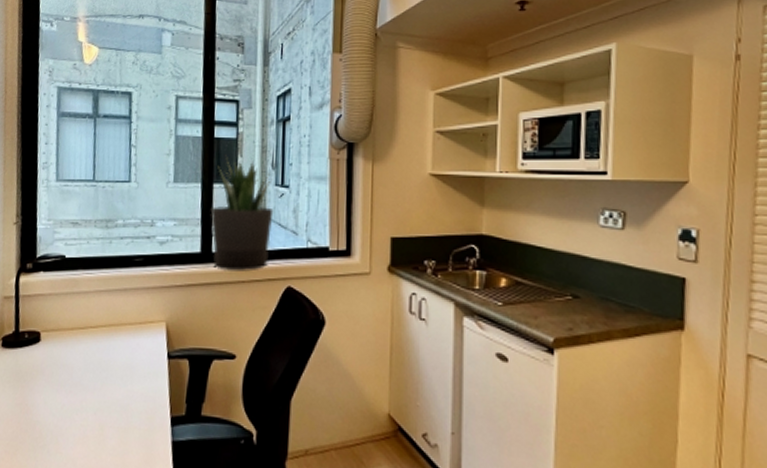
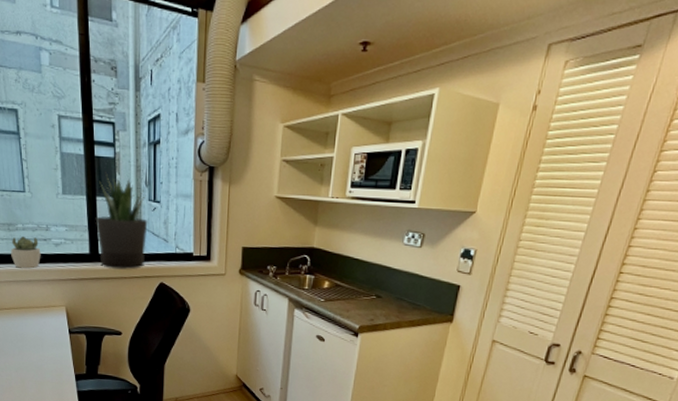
succulent plant: none [105,233,142,275] -> present [11,236,41,269]

